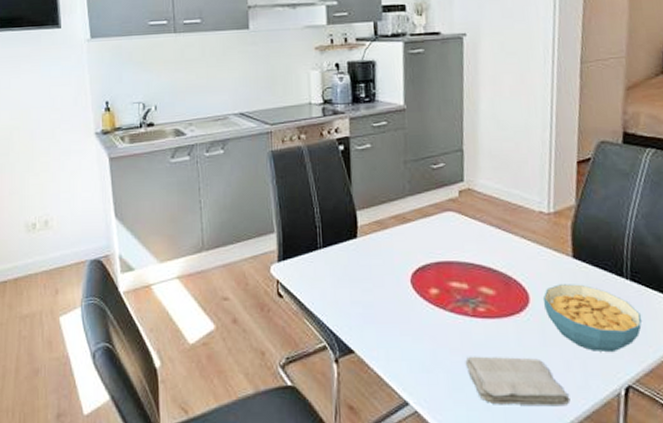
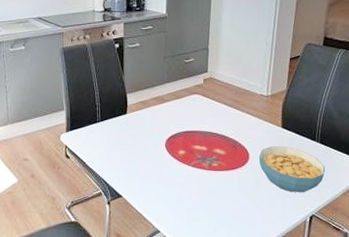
washcloth: present [465,356,570,407] -> none [201,197,272,231]

